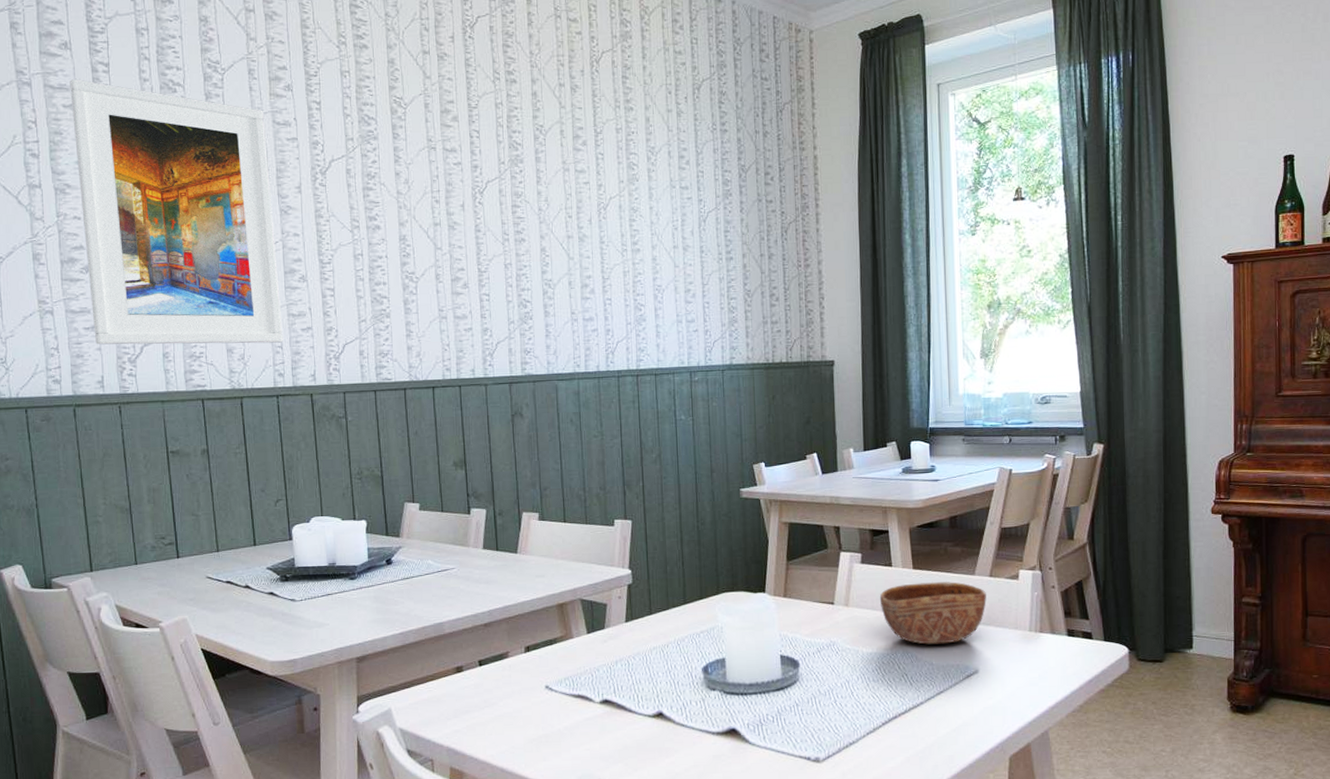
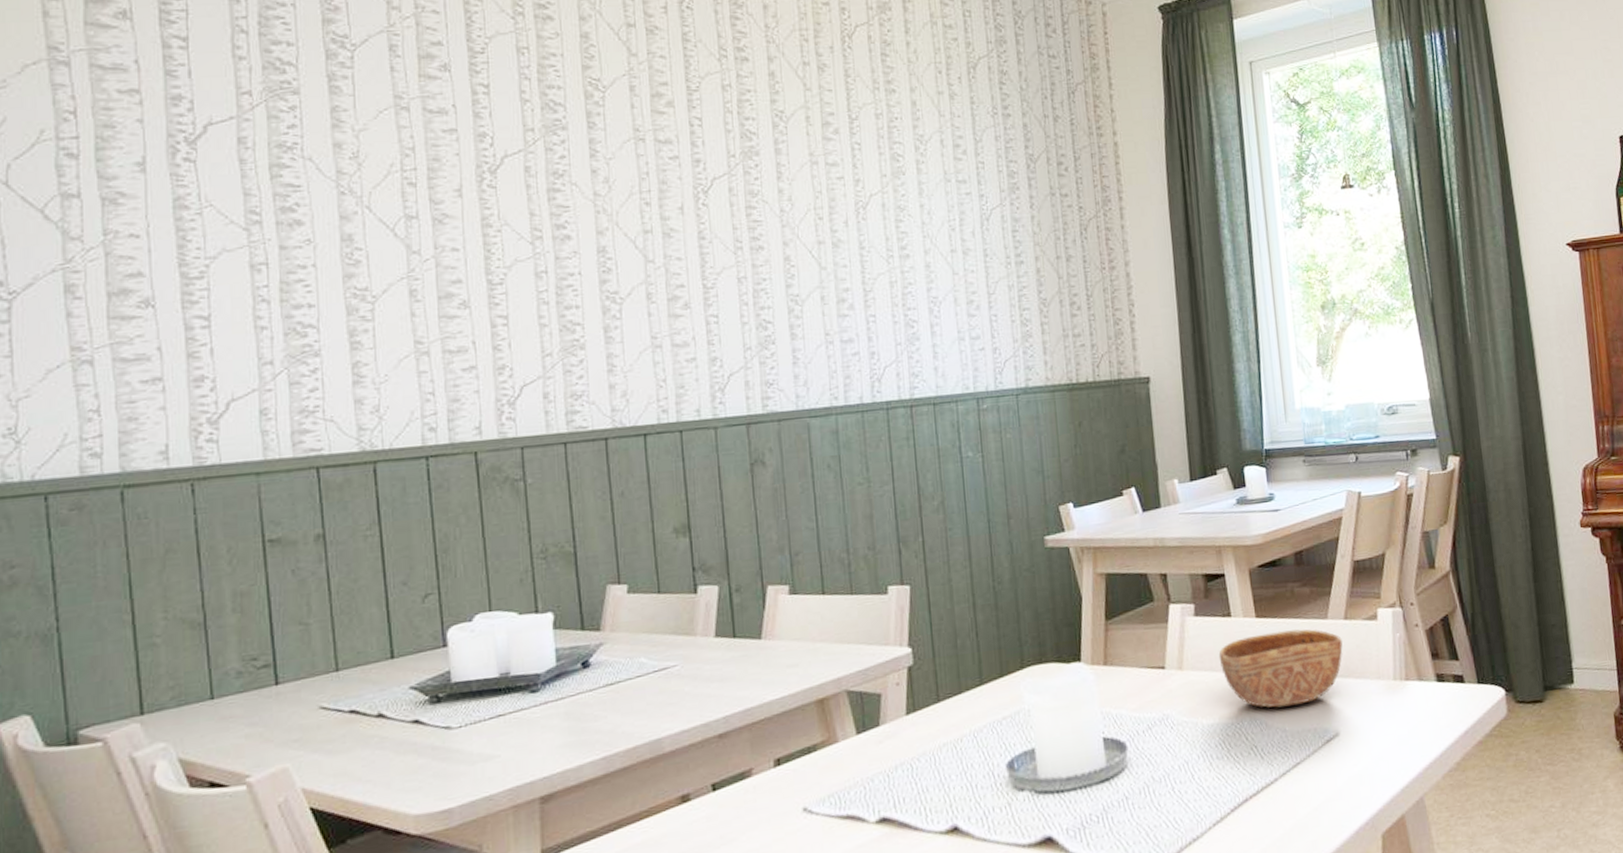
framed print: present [70,78,283,345] -> none [128,56,436,403]

